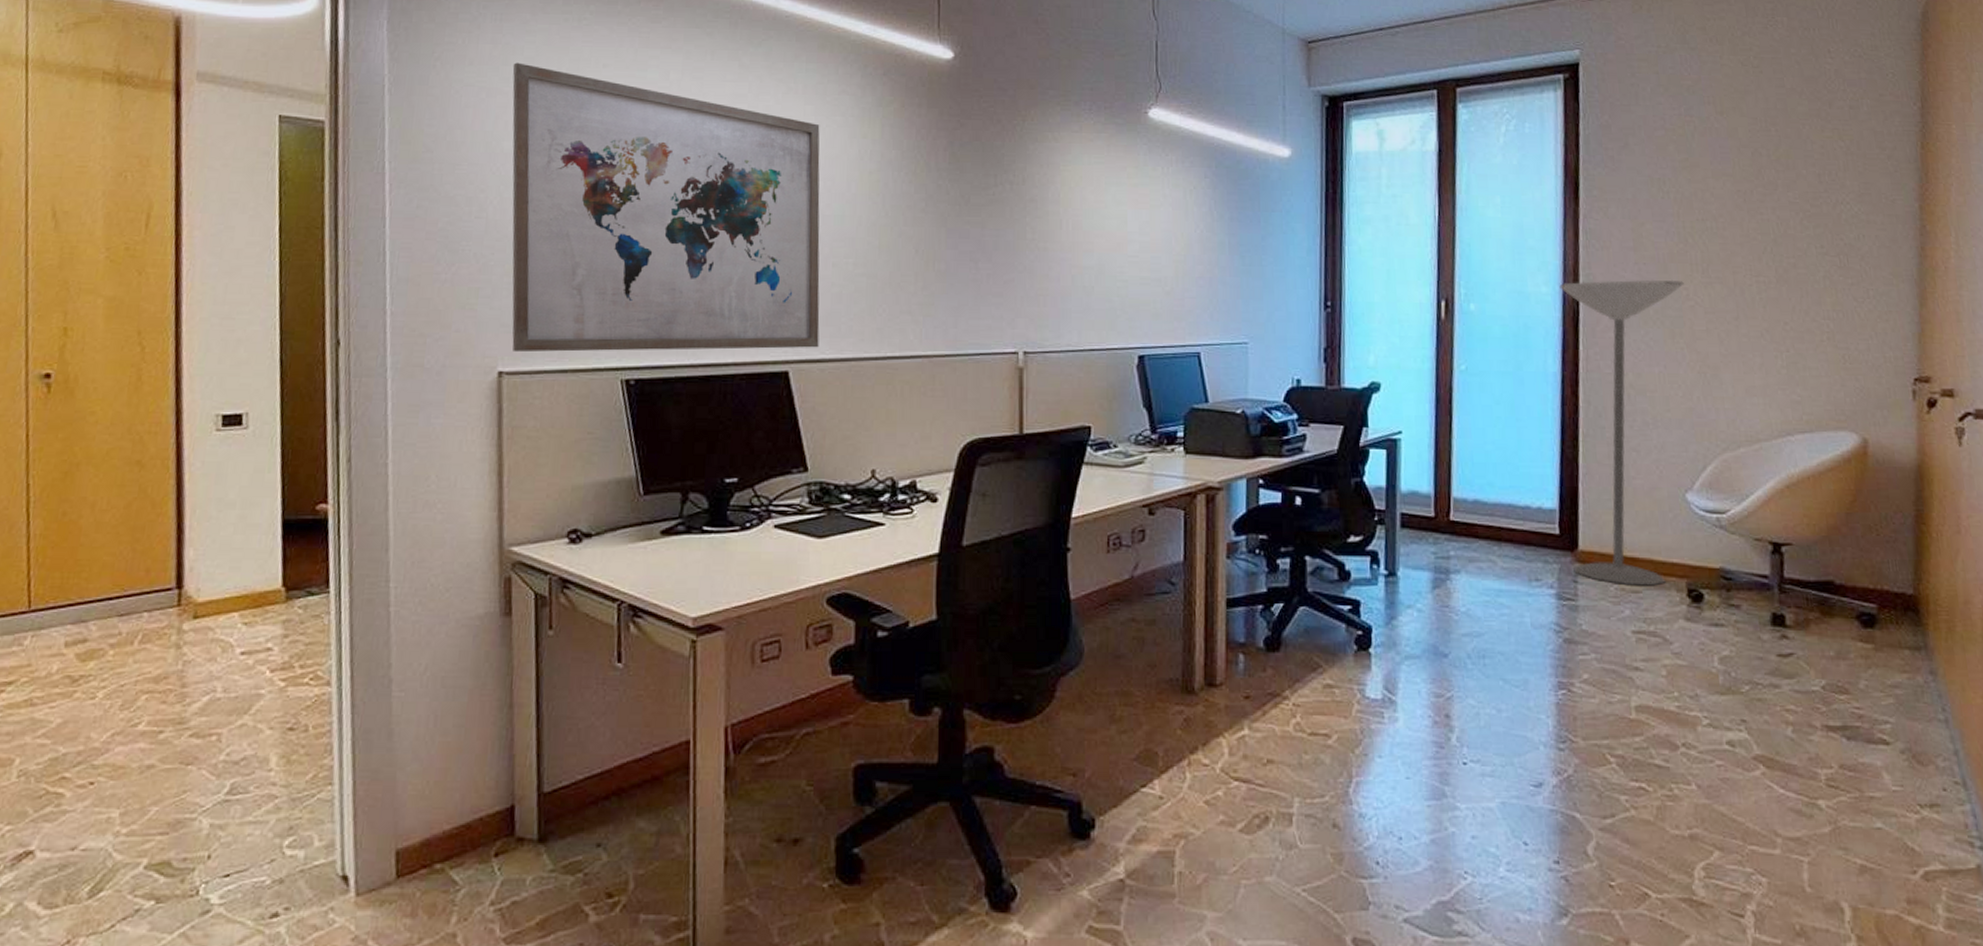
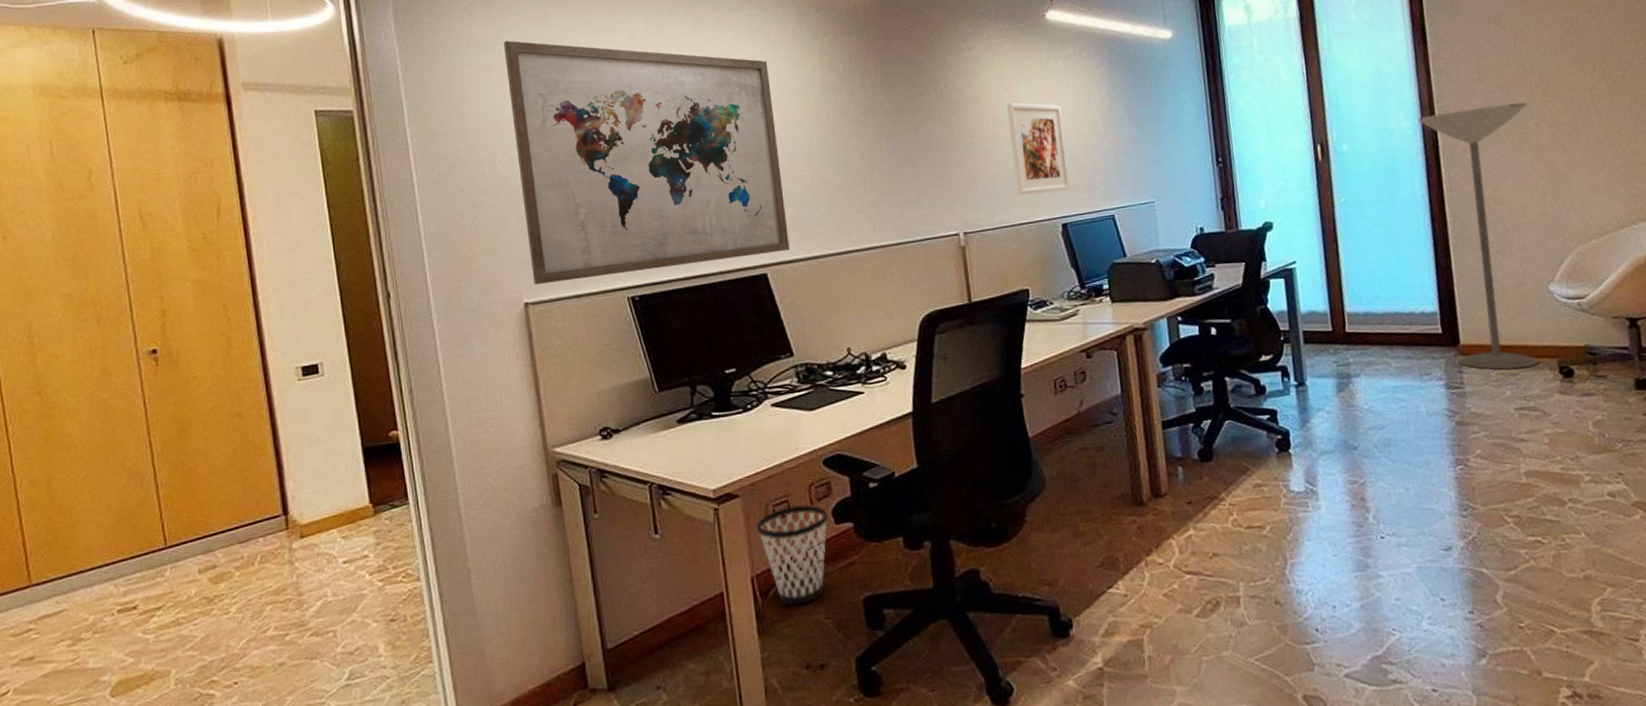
wastebasket: none [739,646,825,765] -> present [757,505,829,606]
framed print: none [1090,209,1154,318] -> present [1006,103,1070,196]

